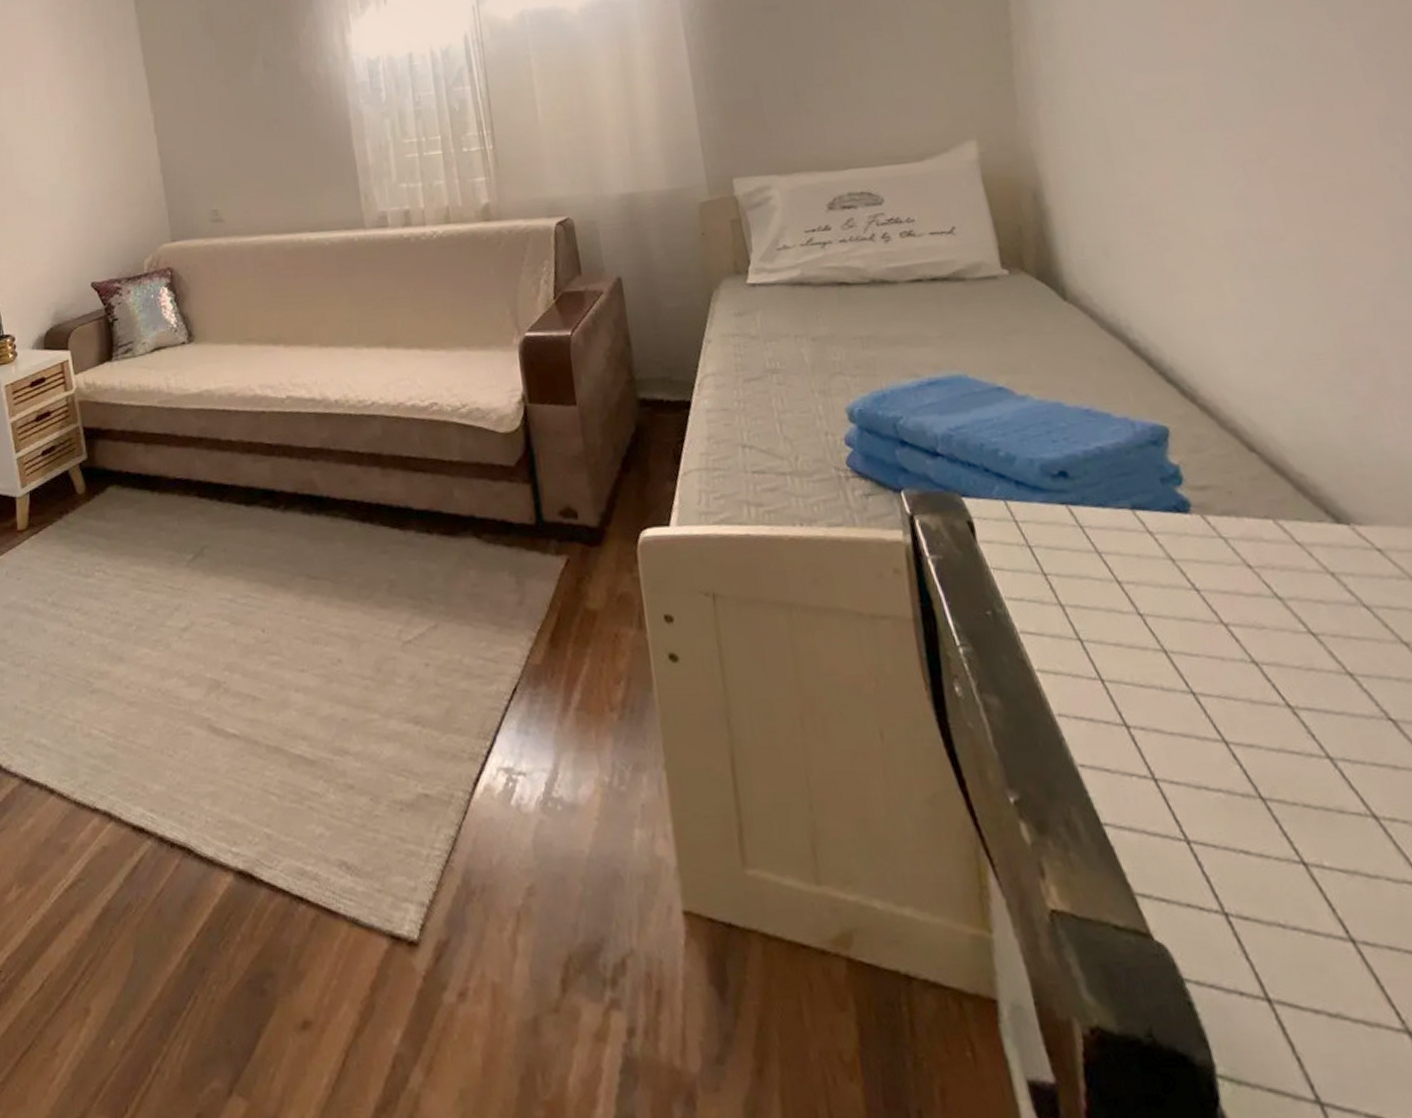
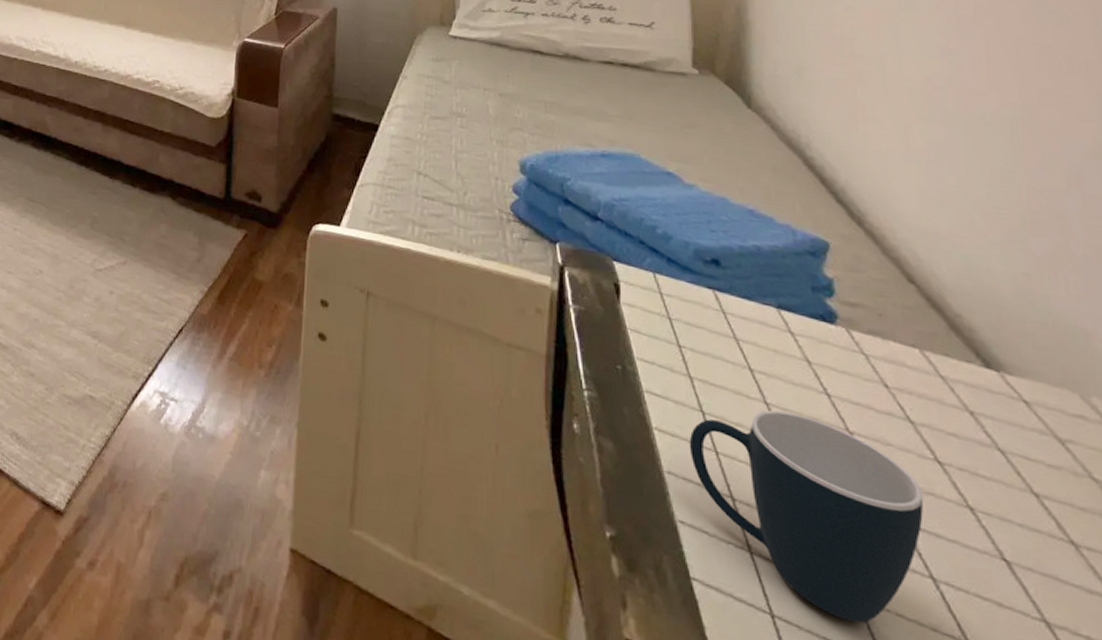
mug: none [1072,618,1310,826] -> present [689,409,924,623]

